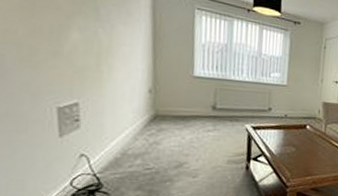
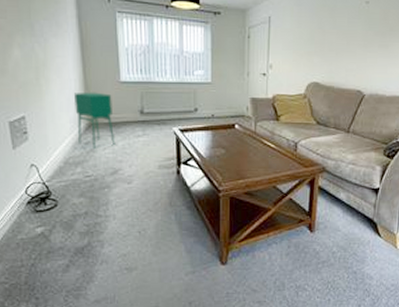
storage cabinet: none [140,83,183,141] -> present [74,92,116,149]

